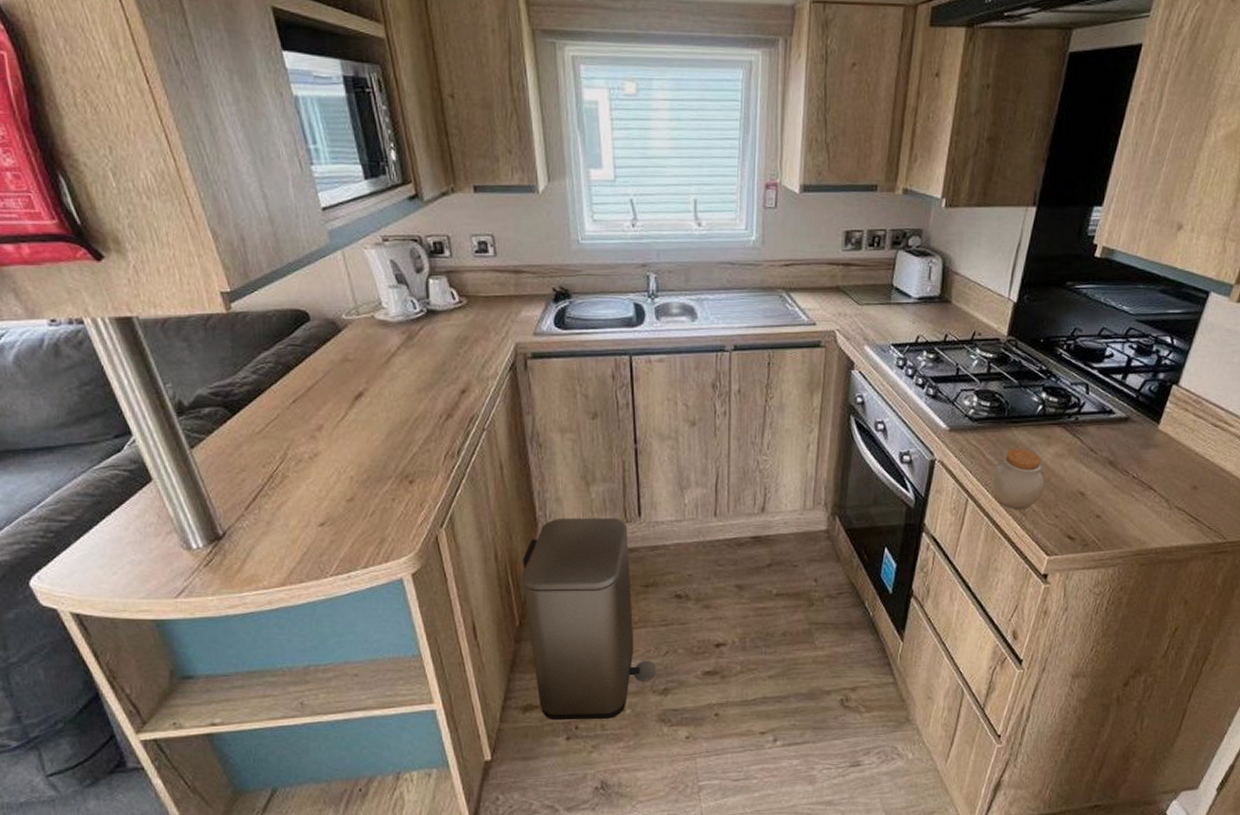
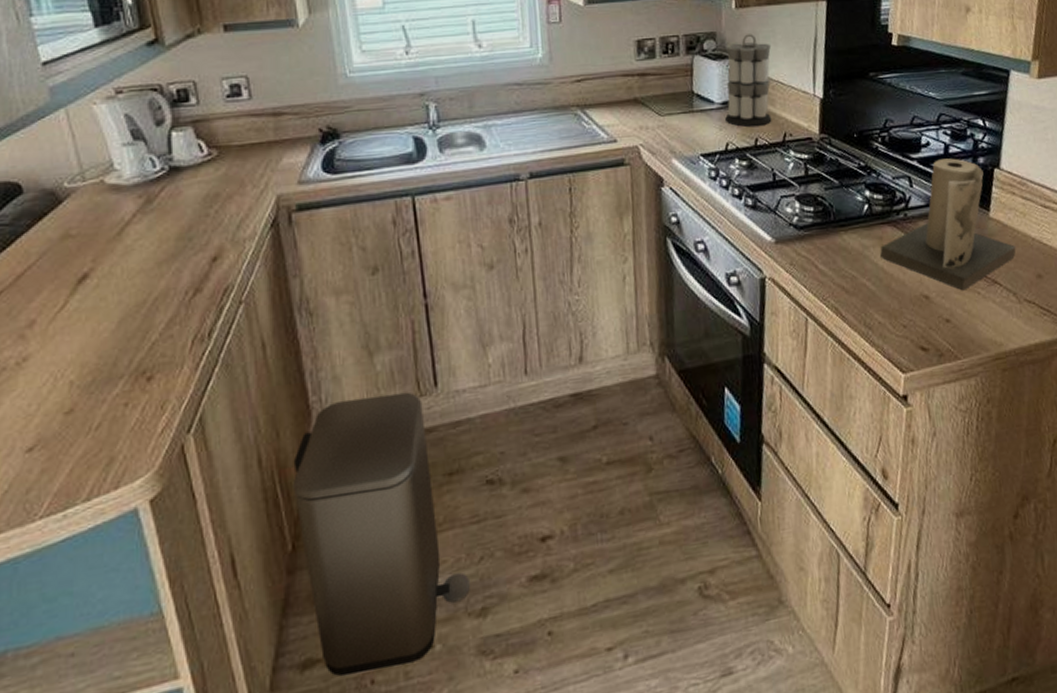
spice rack: none [920,234,974,322] -> present [725,34,772,127]
jar: present [991,448,1046,510] -> none [827,254,887,324]
paper towel roll: none [1046,371,1178,492] -> present [880,158,1016,291]

